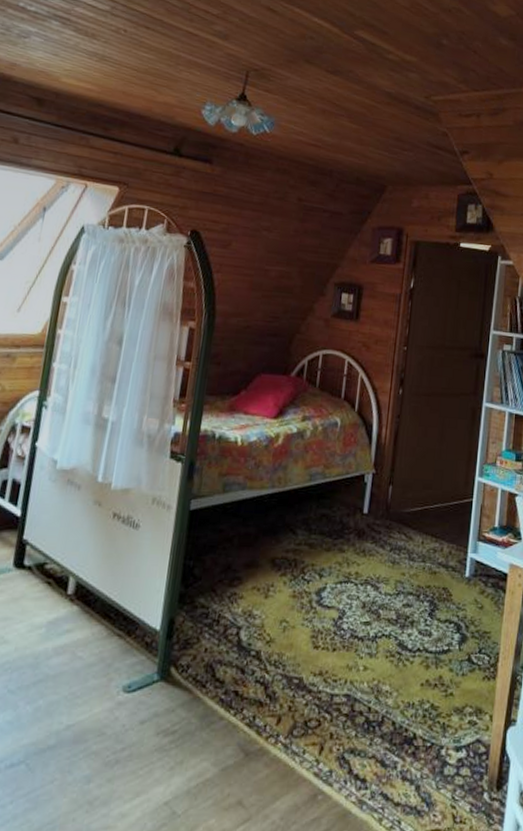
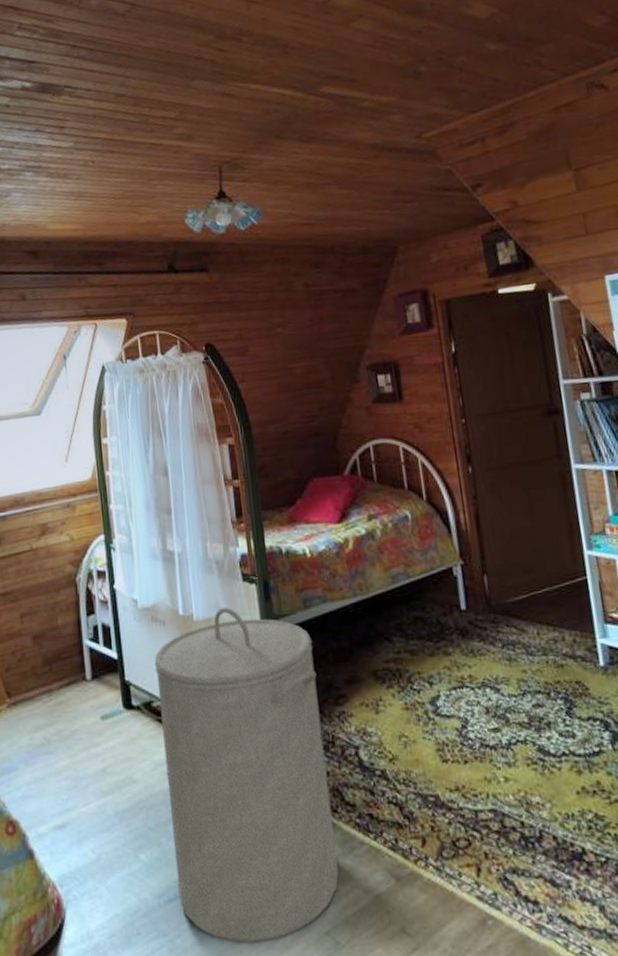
laundry hamper: none [22,481,223,811] -> present [154,607,339,943]

